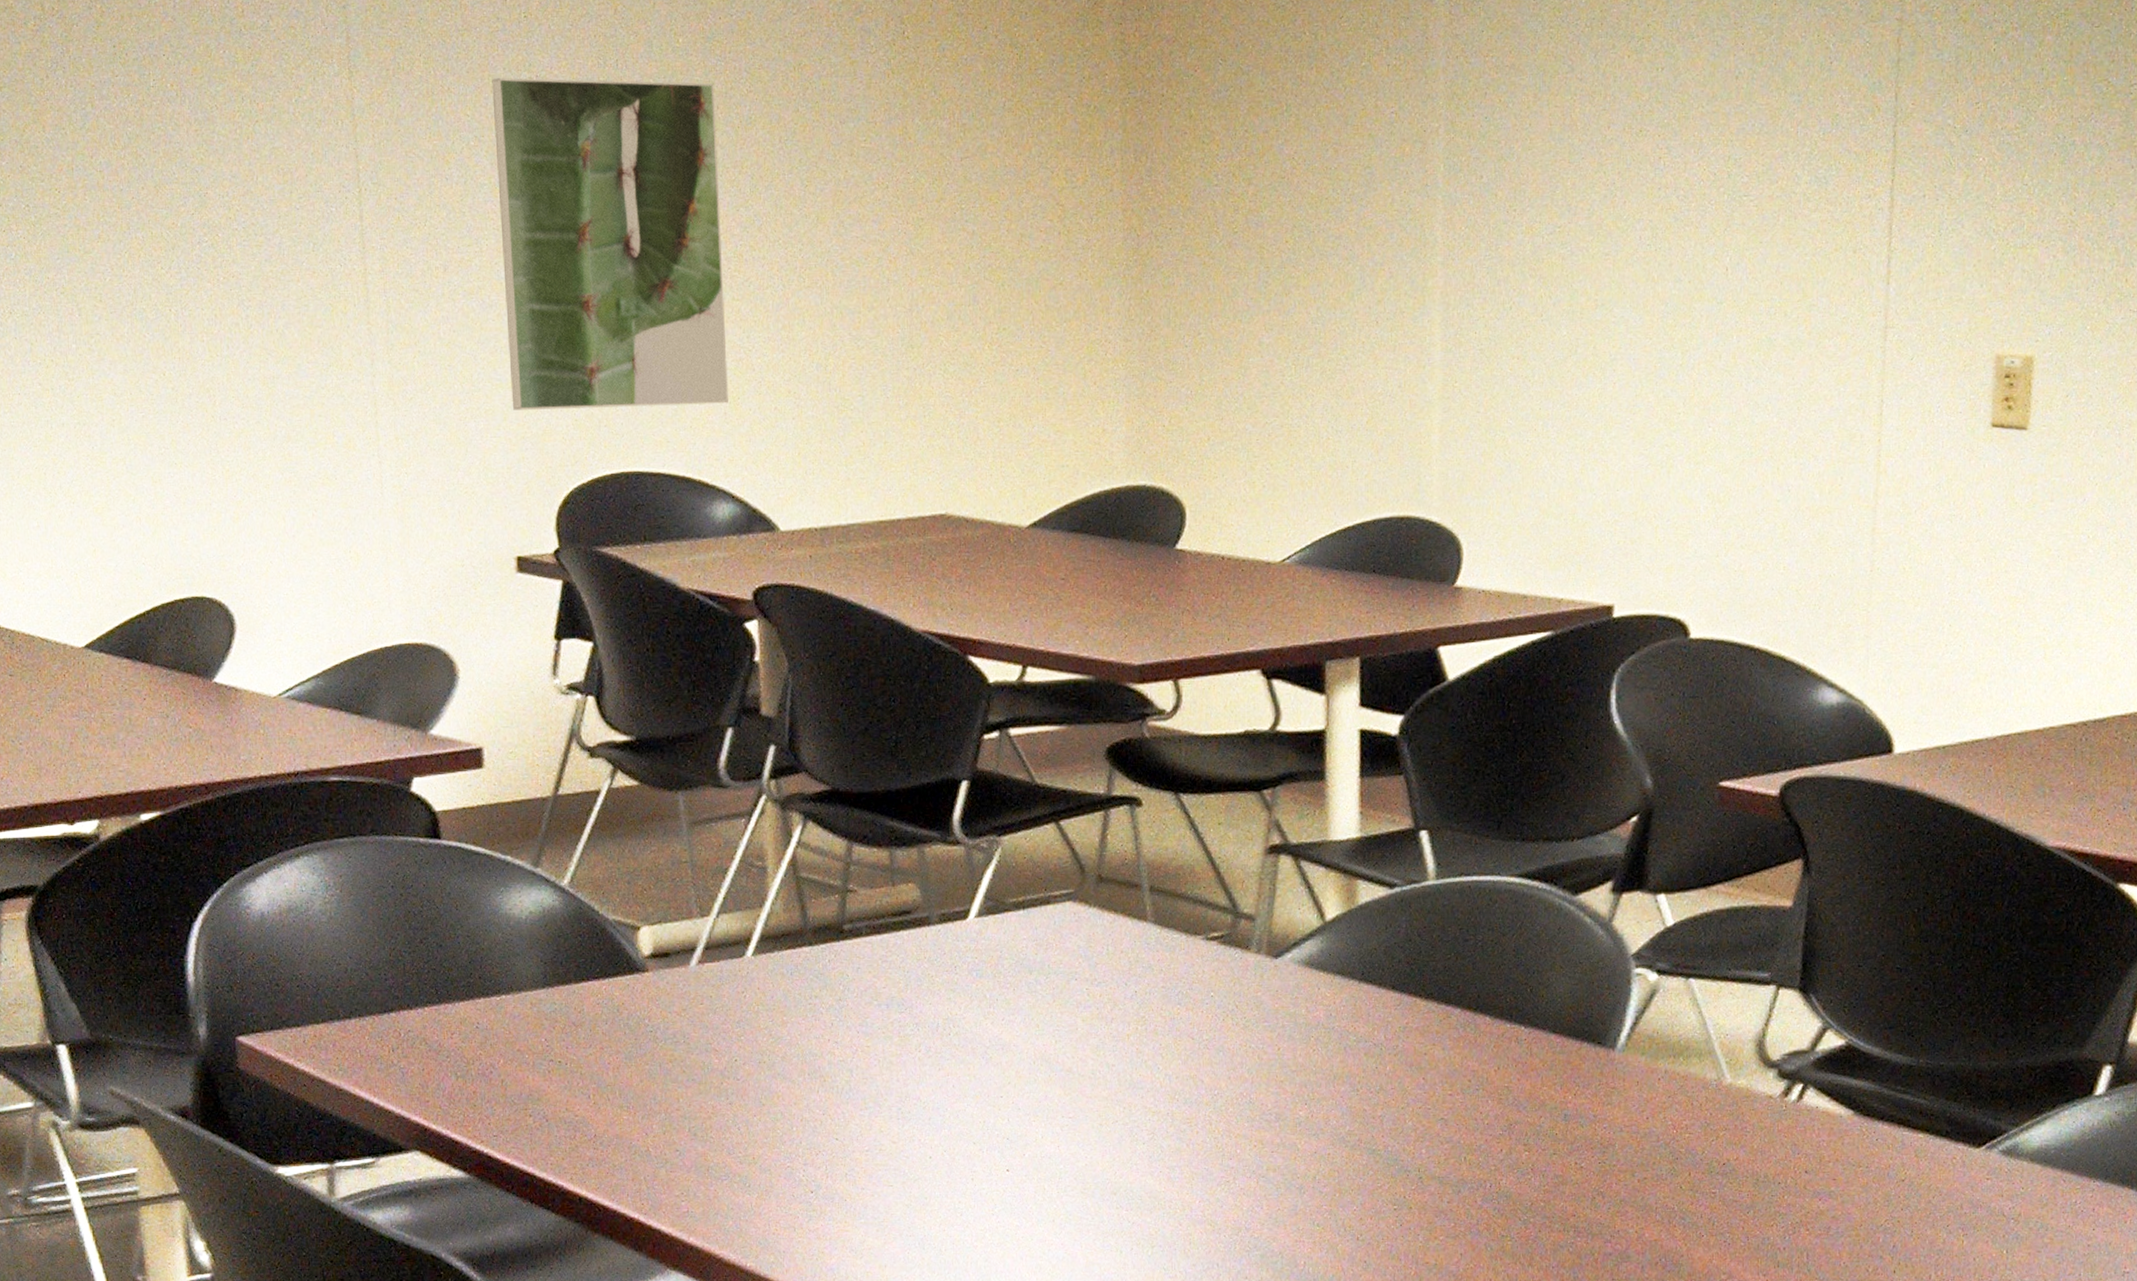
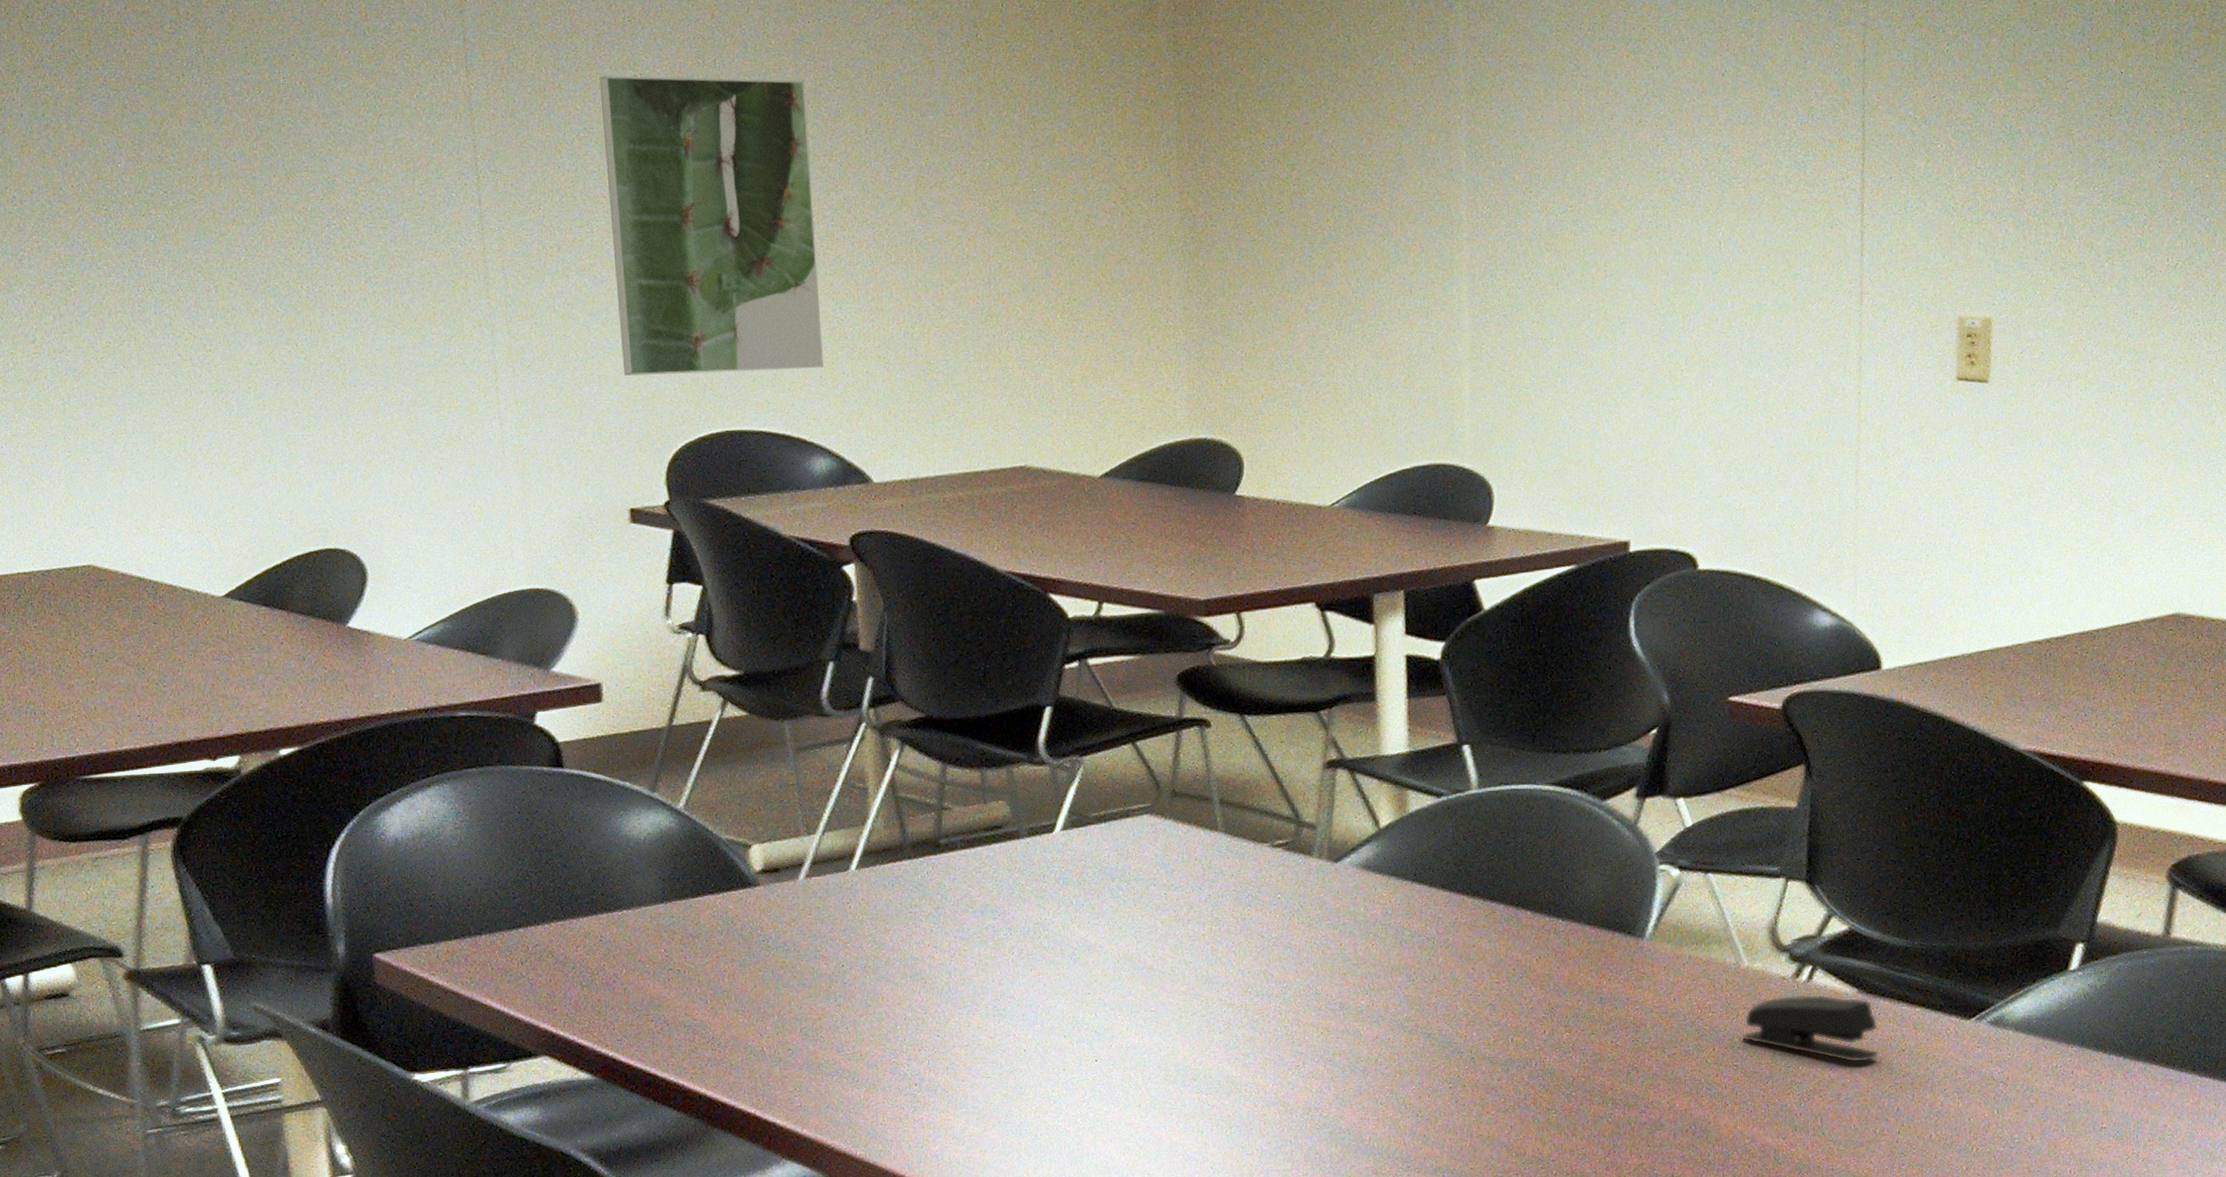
stapler: none [1721,1116,1875,1194] -> present [1741,994,1879,1063]

